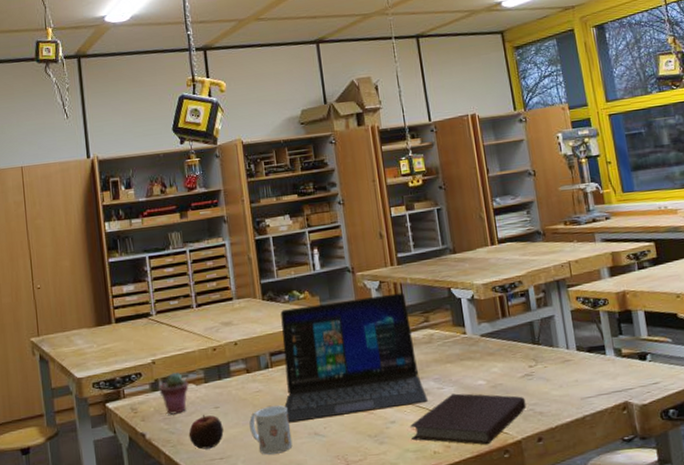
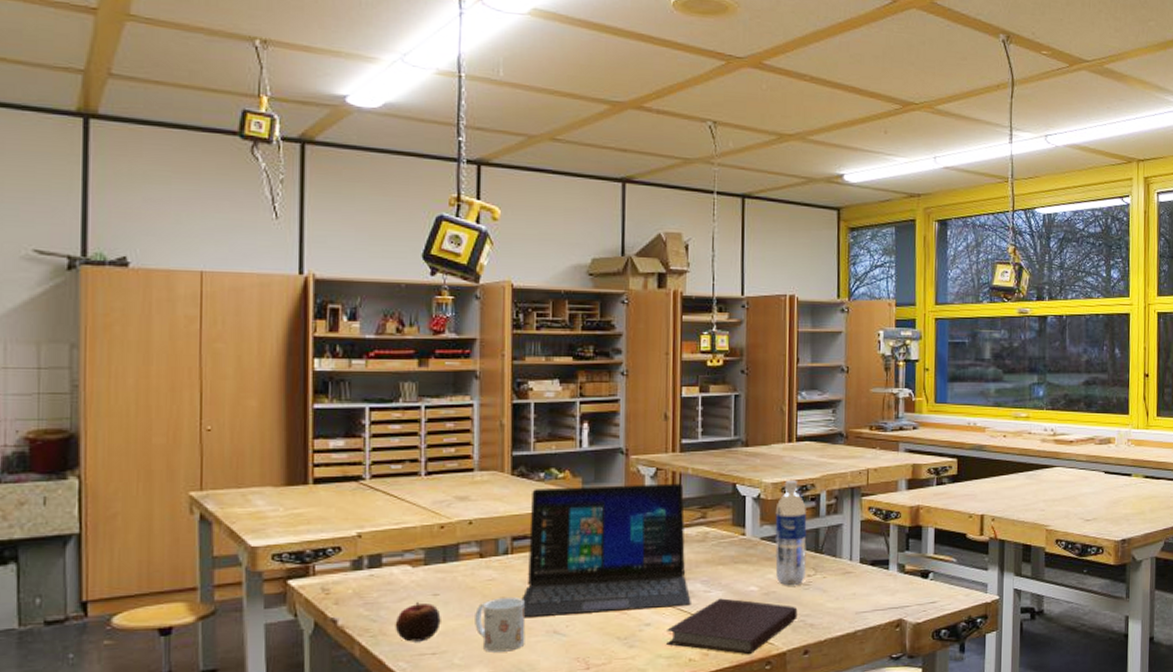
potted succulent: present [159,372,189,415] -> none [362,550,403,599]
water bottle: none [489,279,528,377] -> present [775,480,807,585]

